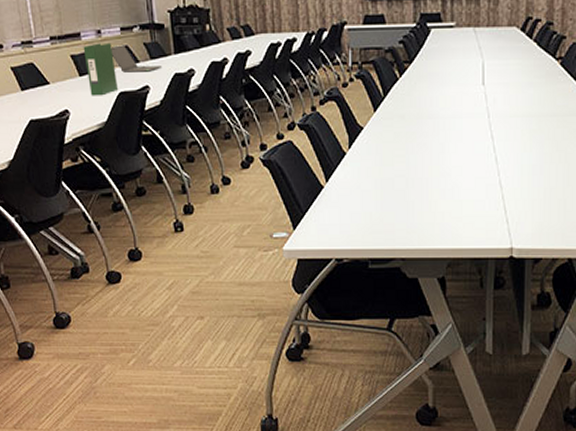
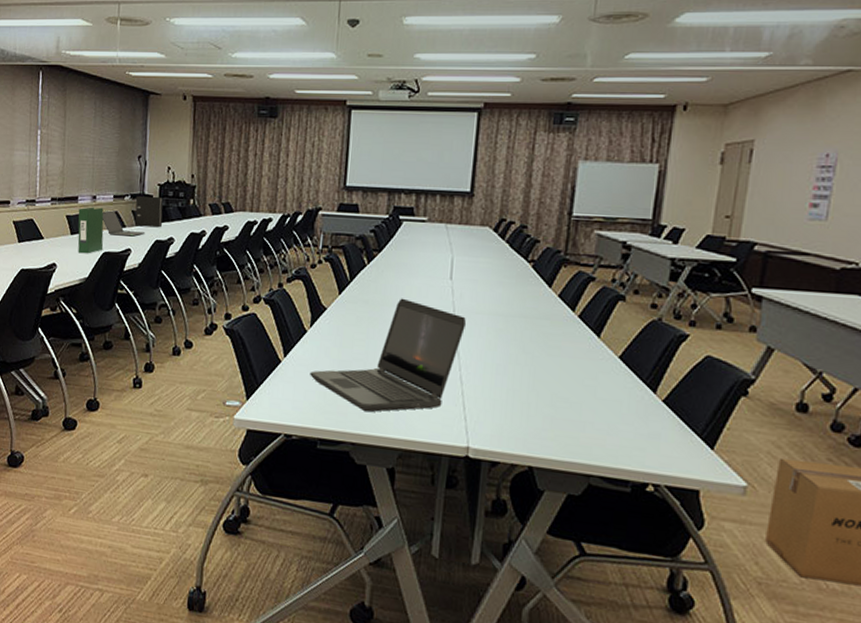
binder: none [145,26,180,60] -> present [135,196,163,228]
laptop computer: none [354,109,502,227] -> present [310,298,467,412]

